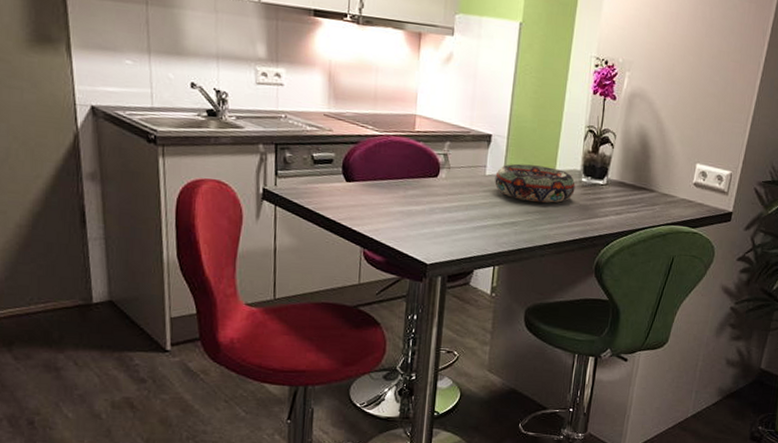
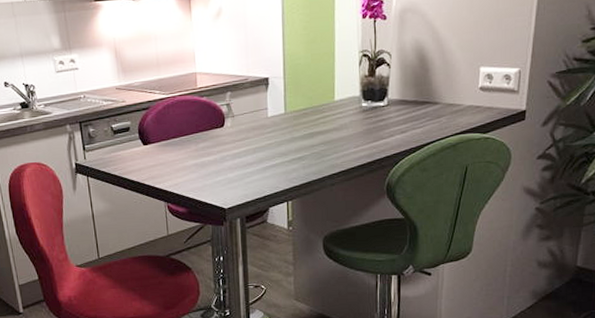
decorative bowl: present [495,163,576,203] -> none [277,98,356,135]

